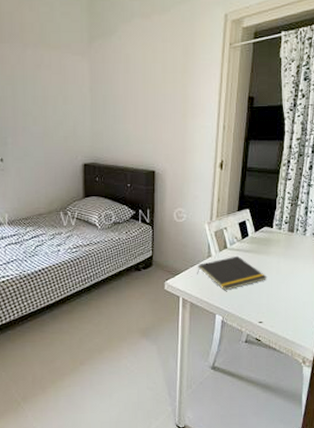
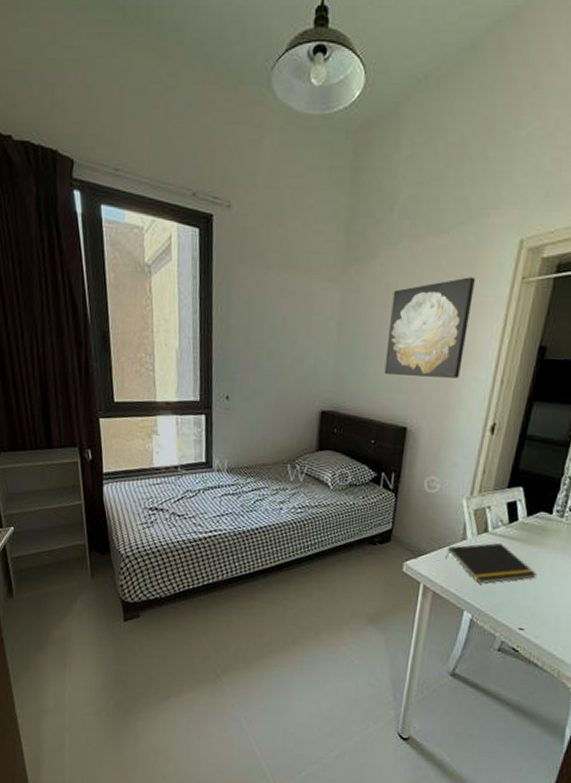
wall art: none [131,45,195,128] -> present [384,277,475,378]

